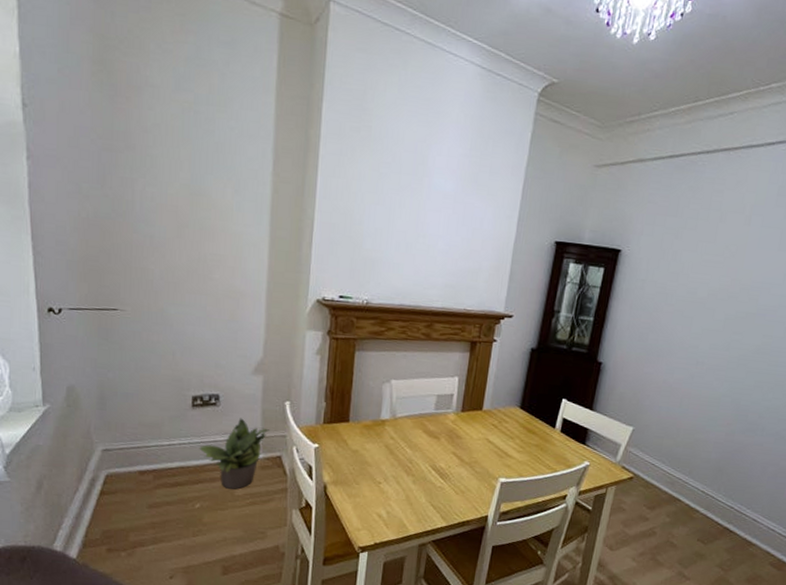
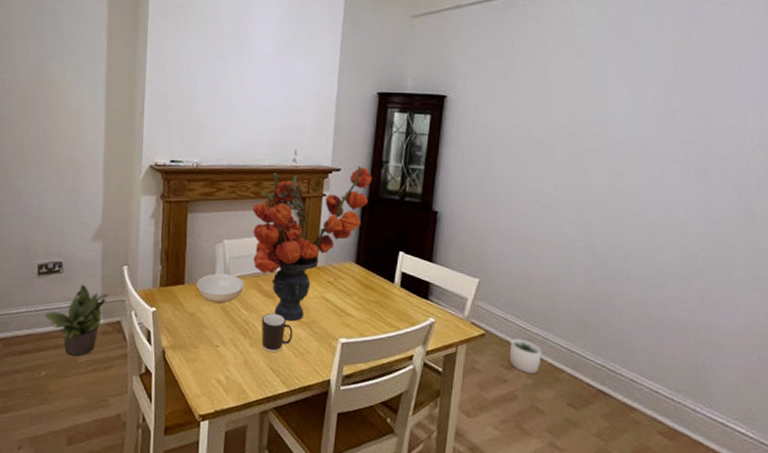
bowl: none [361,412,410,443] -> present [196,273,245,304]
bouquet: none [420,292,543,462] -> present [253,148,373,322]
mug: none [424,452,456,490] -> present [261,312,293,353]
planter: none [652,481,682,514] -> present [509,338,542,375]

